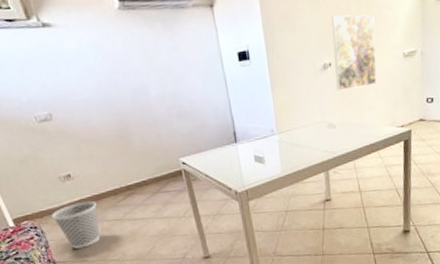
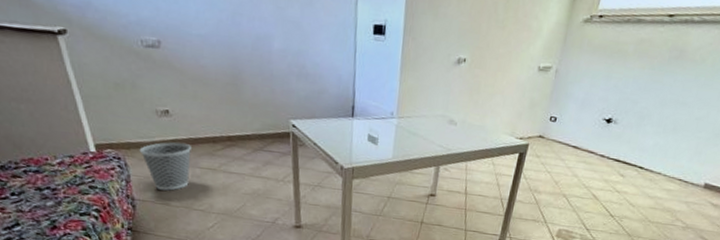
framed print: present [332,14,377,91] -> none [466,11,519,91]

